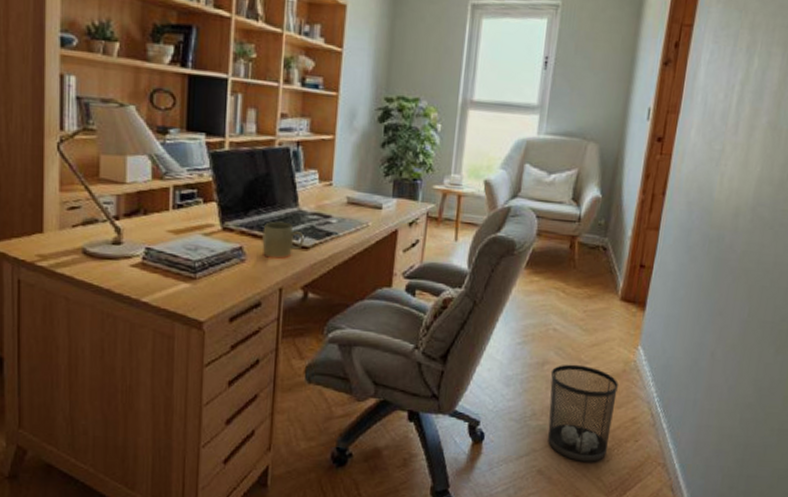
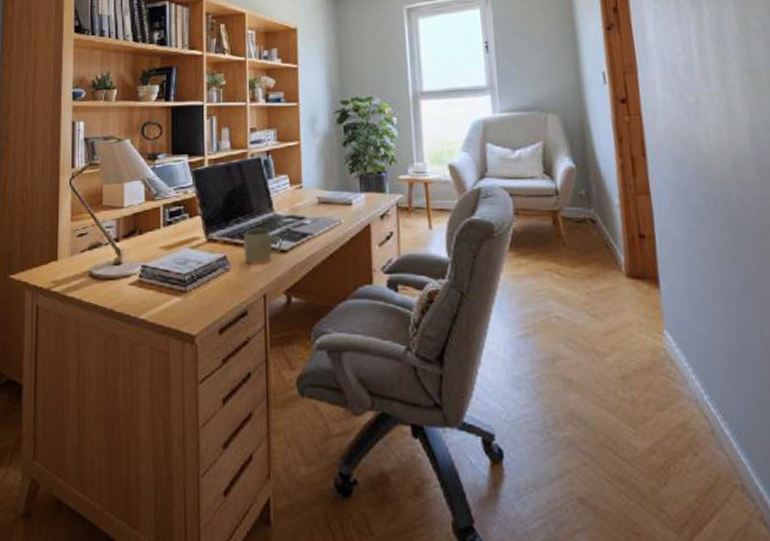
waste bin: present [547,364,618,462] -> none [565,358,661,485]

